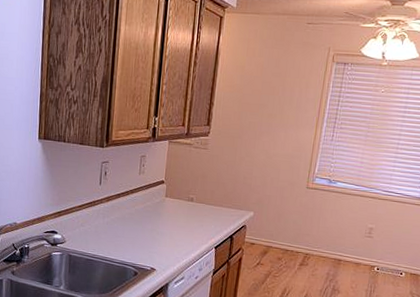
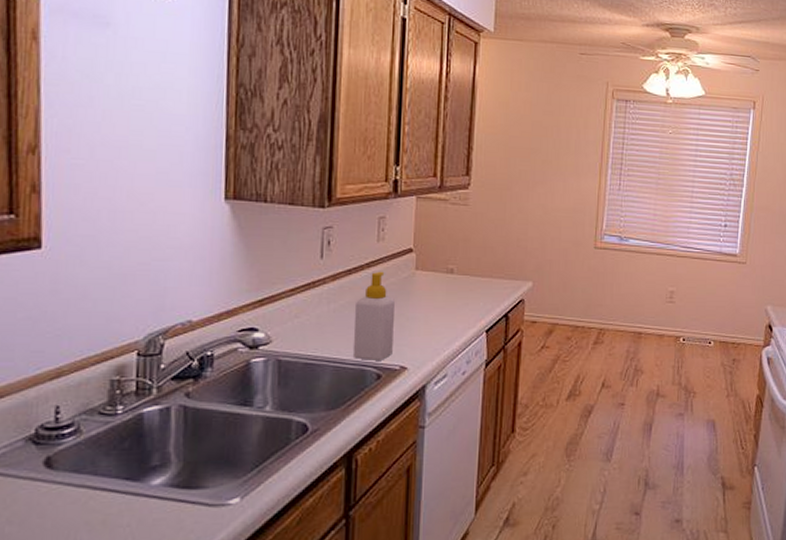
soap bottle: none [119,196,150,262] -> present [354,271,396,360]

